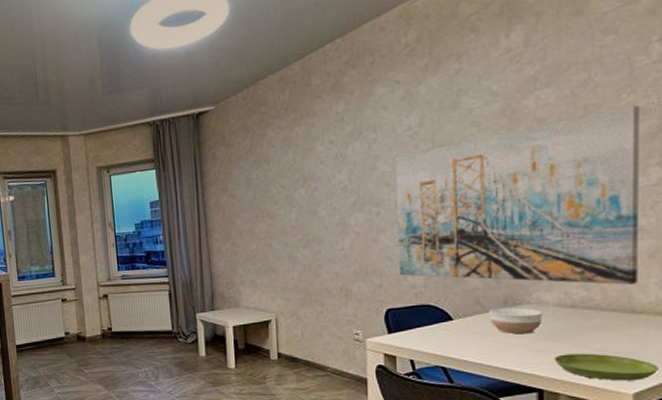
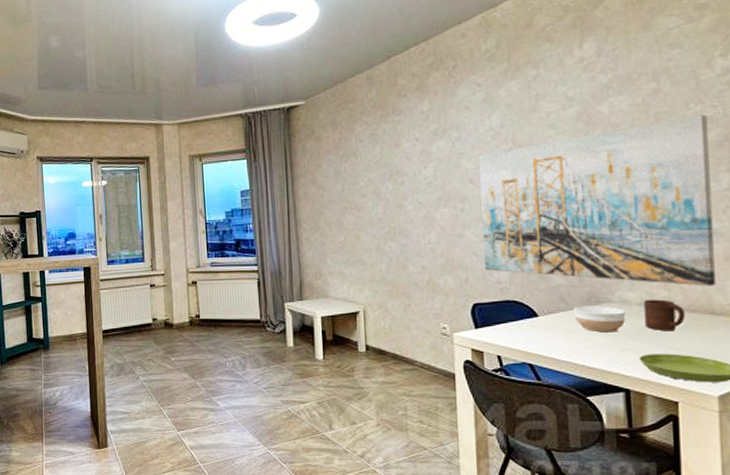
cup: none [562,299,605,331] -> present [644,299,686,331]

